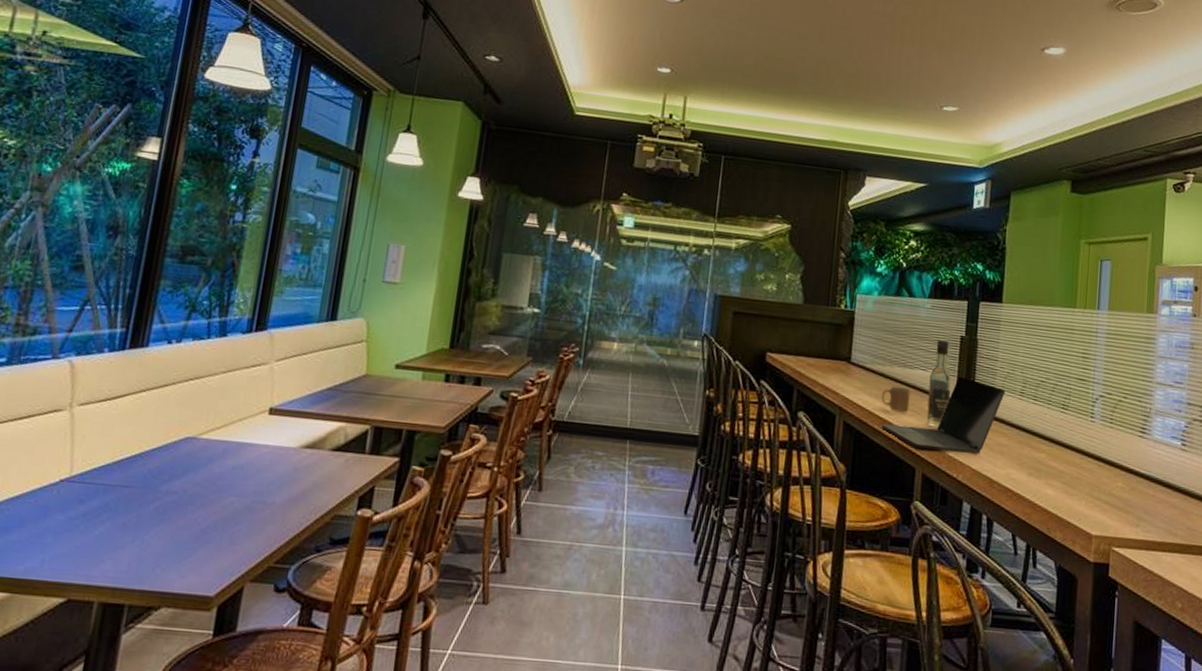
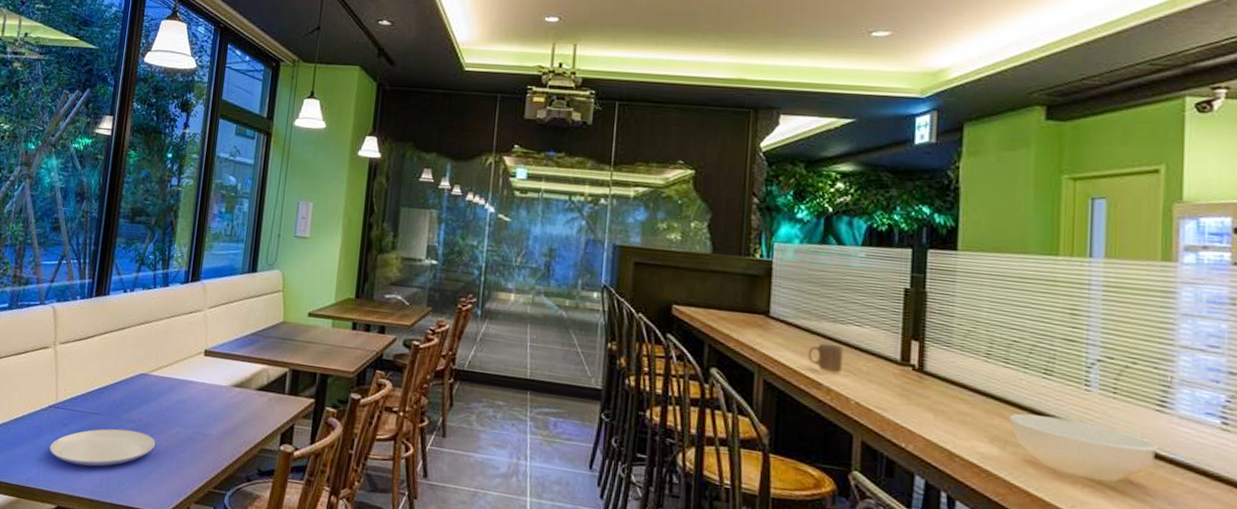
plate: none [58,502,204,550] -> present [49,428,156,467]
laptop: present [881,376,1006,455] -> none [809,333,966,423]
bottle: present [926,340,952,428] -> none [864,292,895,391]
bowl: none [1035,443,1140,498] -> present [1009,413,1159,482]

